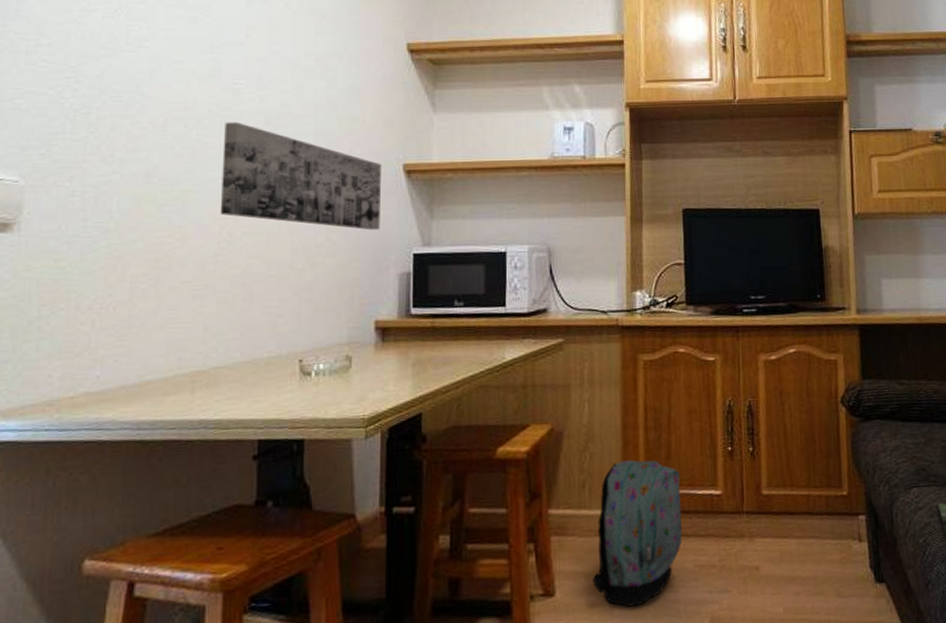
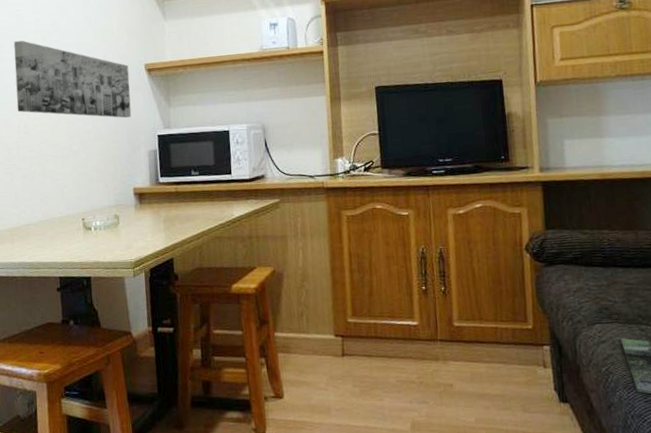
backpack: present [593,460,682,607] -> none [313,296,385,410]

